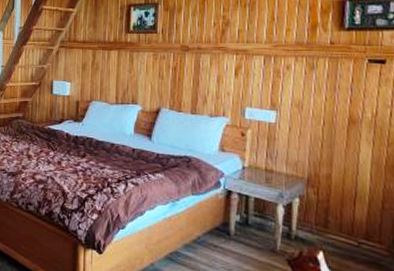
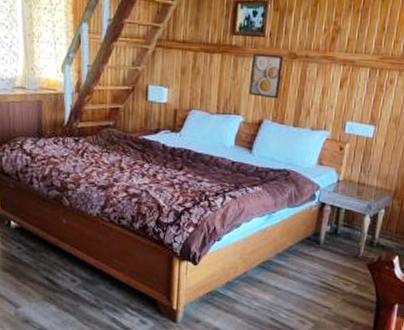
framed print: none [145,48,176,88] -> present [248,53,283,99]

